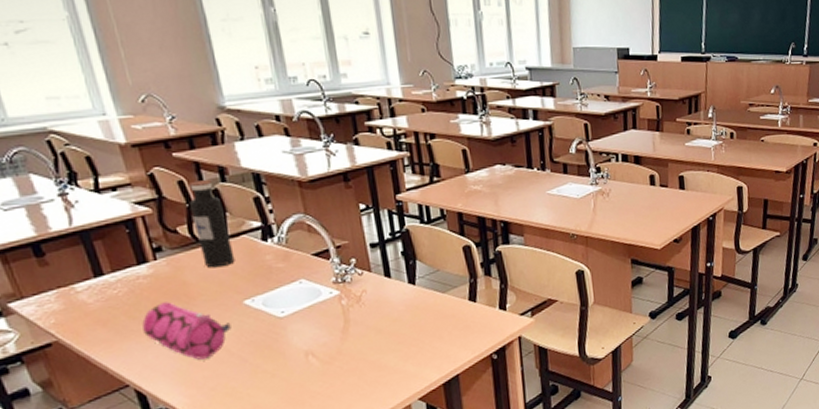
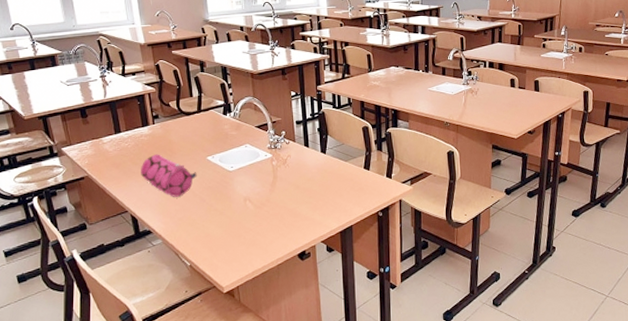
water bottle: present [189,180,235,268] -> none [179,70,204,132]

